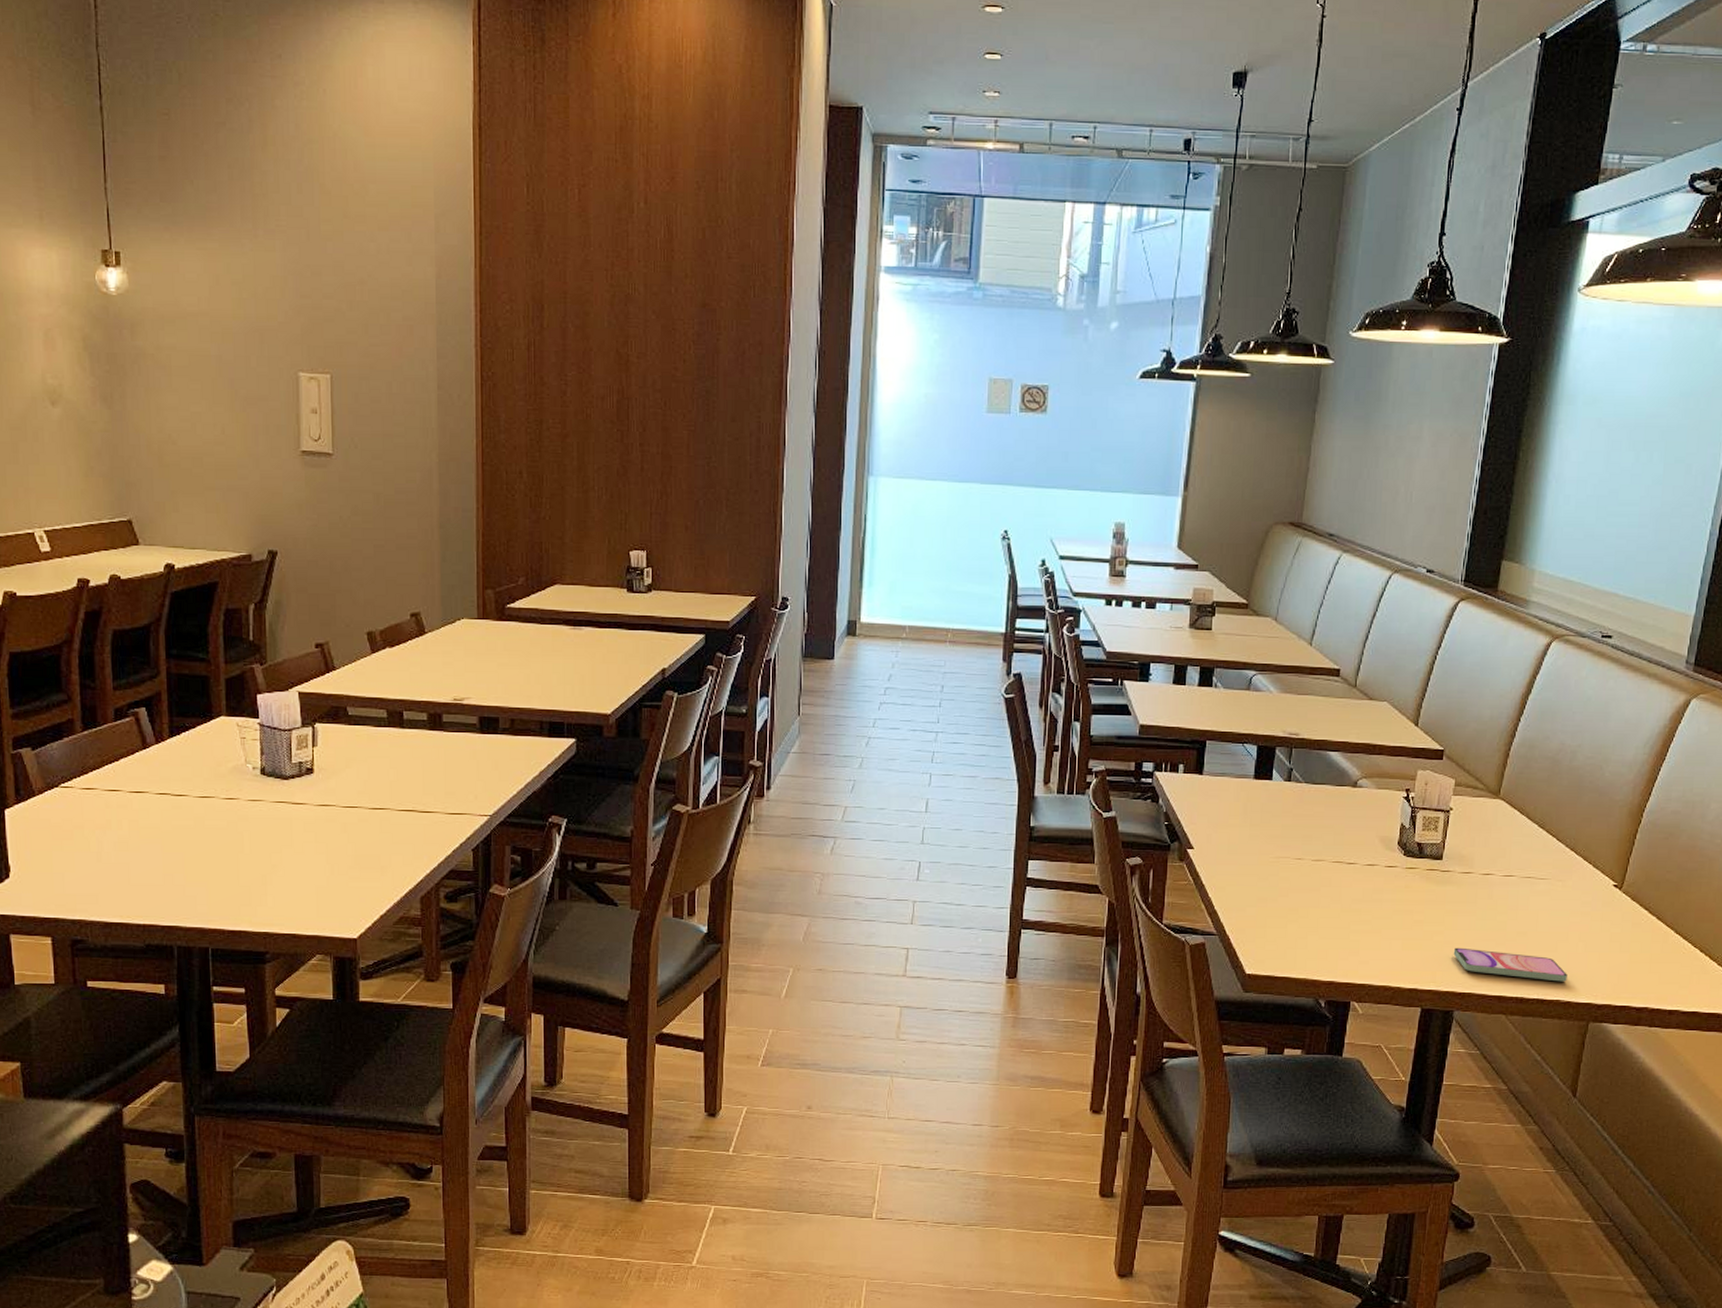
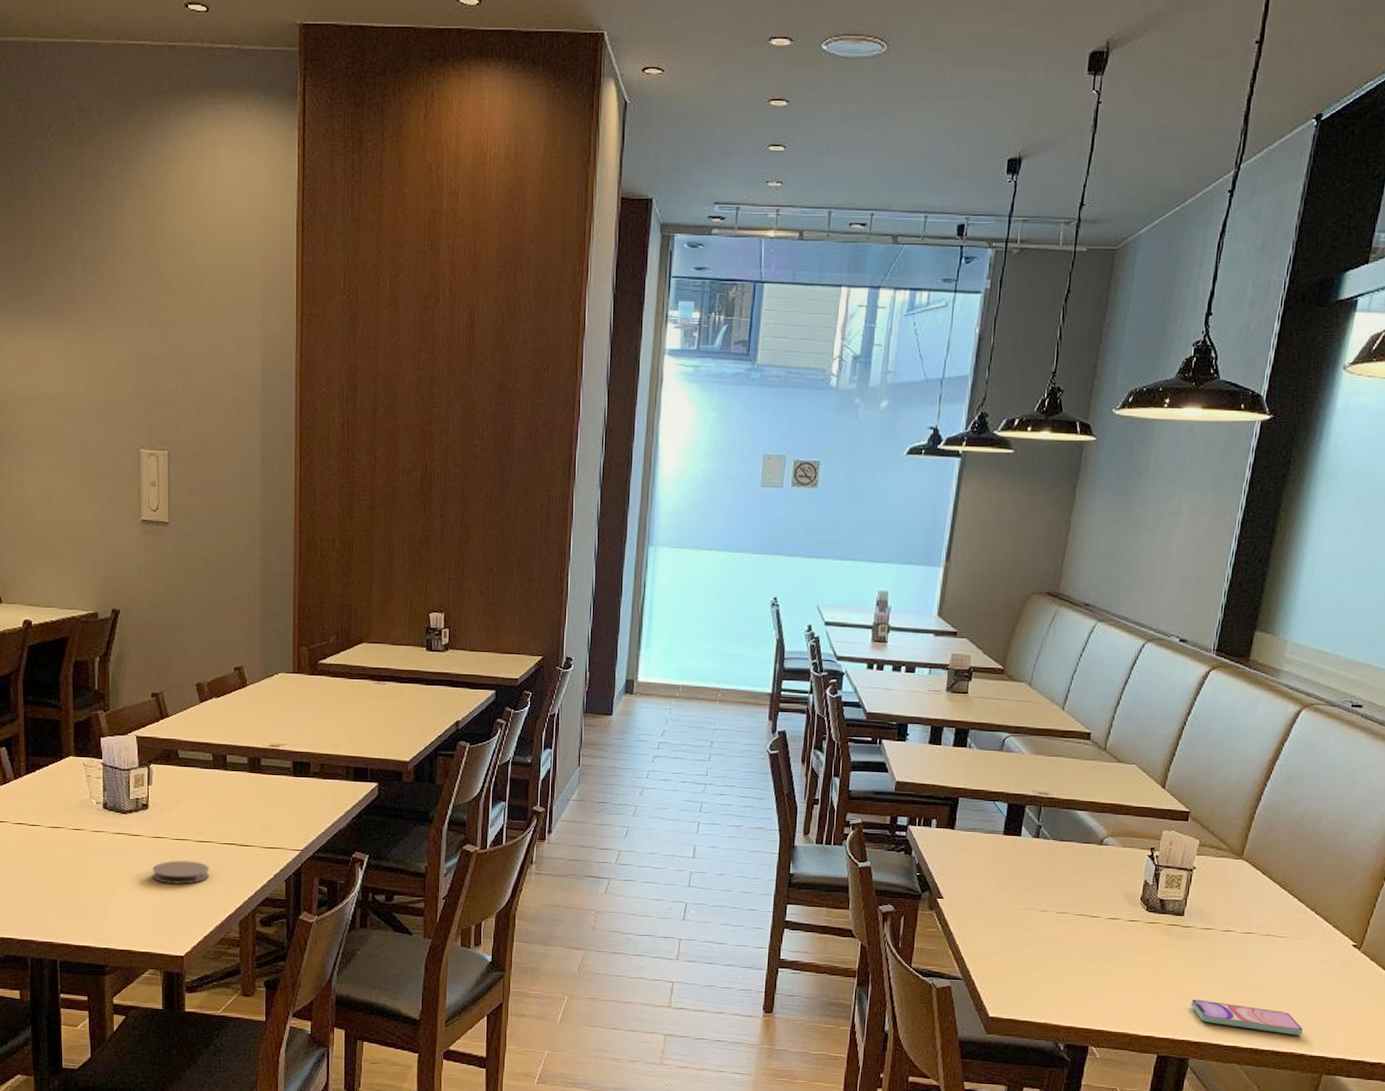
coaster: none [319,830,386,857] -> present [152,860,210,884]

